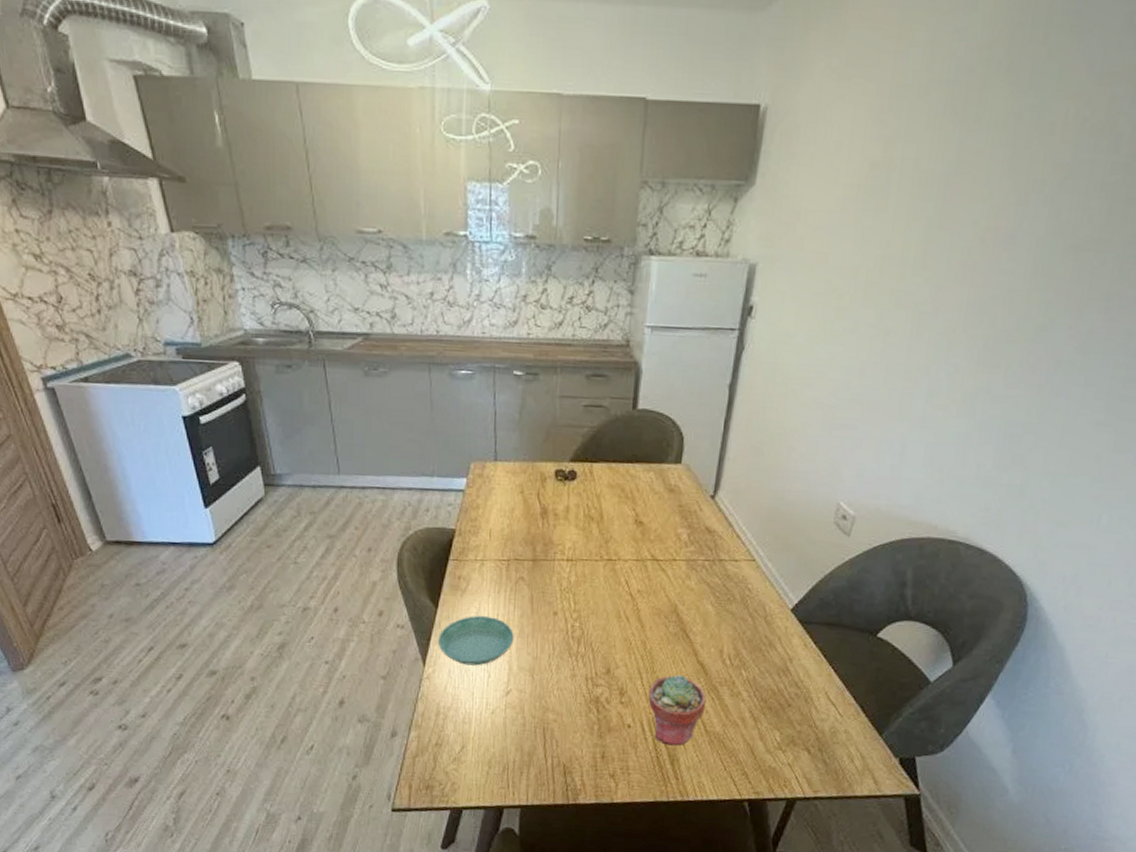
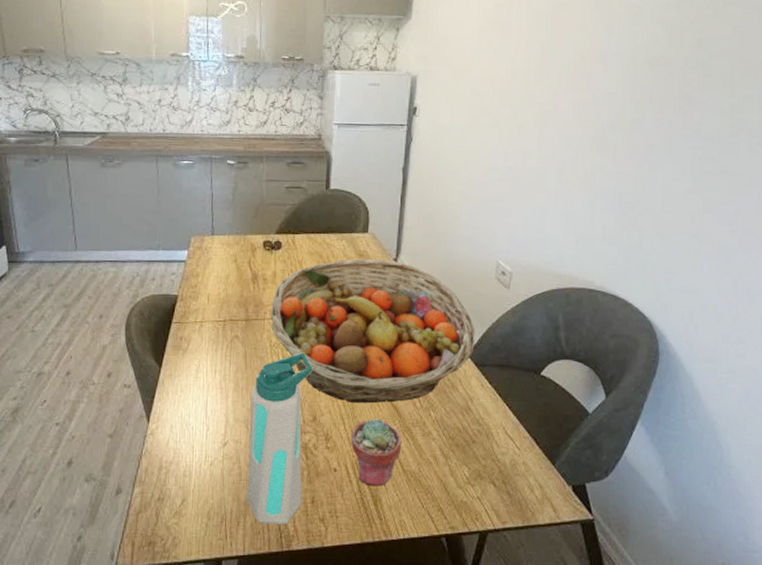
saucer: present [437,616,514,666] -> none [161,373,230,420]
water bottle: none [531,599,609,778] -> present [247,352,313,524]
fruit basket: none [561,494,803,658] -> present [270,259,475,404]

